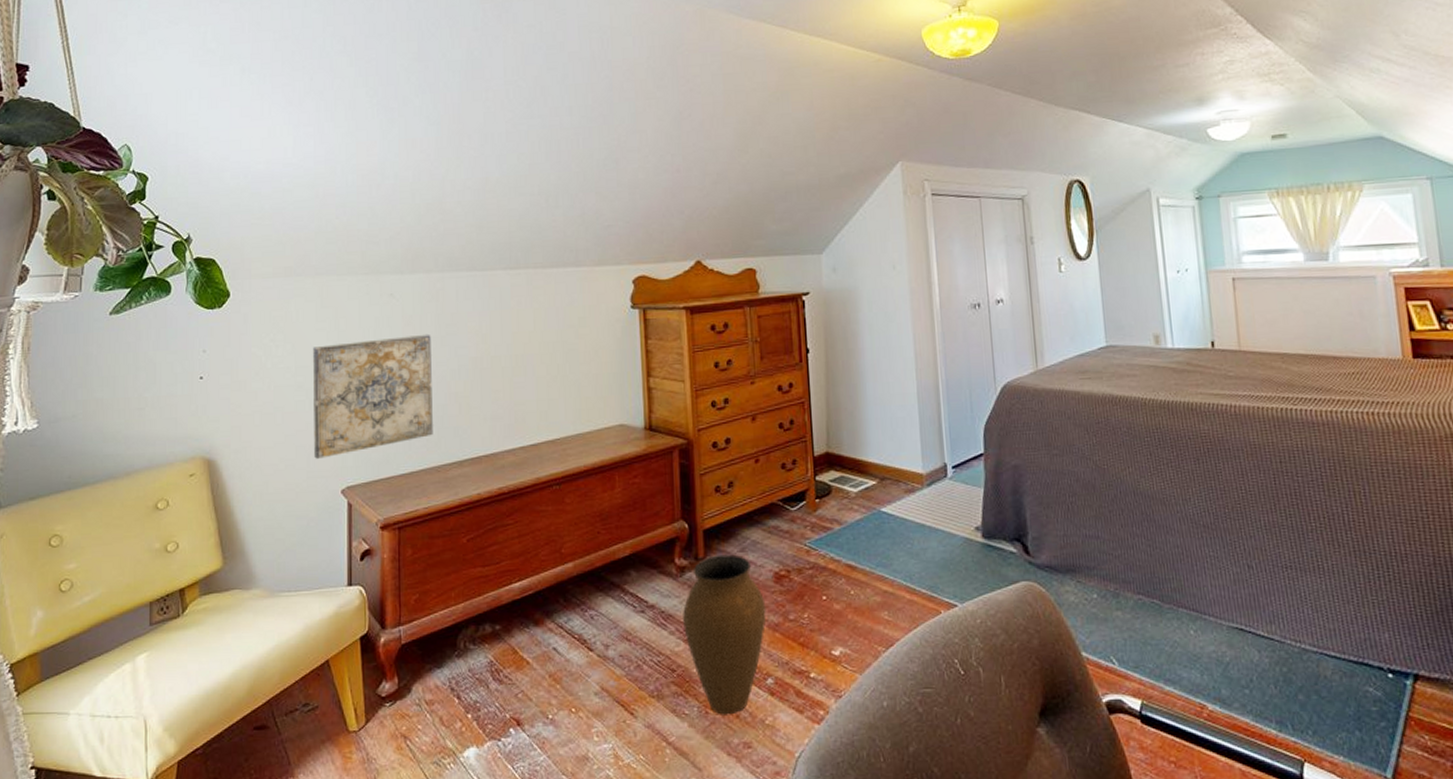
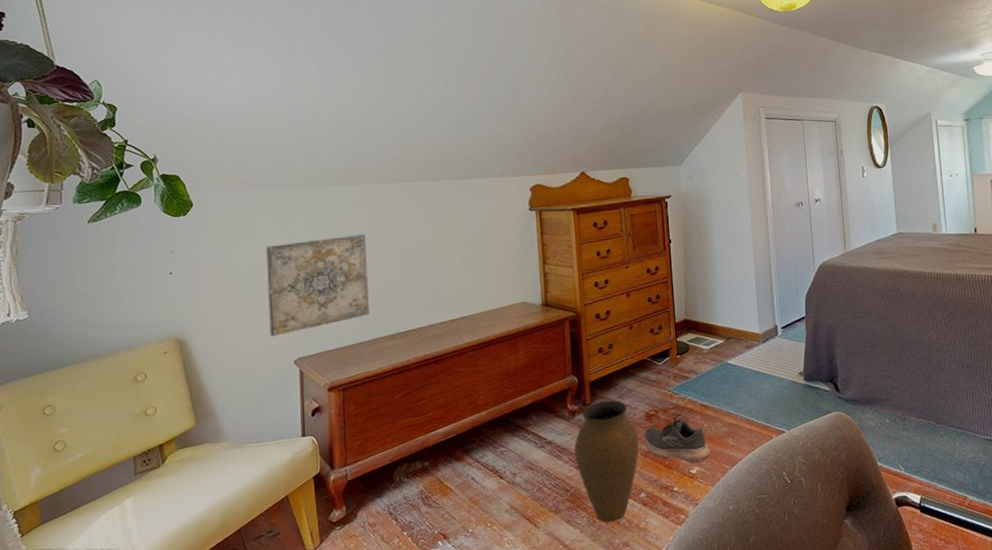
shoe: none [773,575,859,641] -> present [644,413,711,463]

